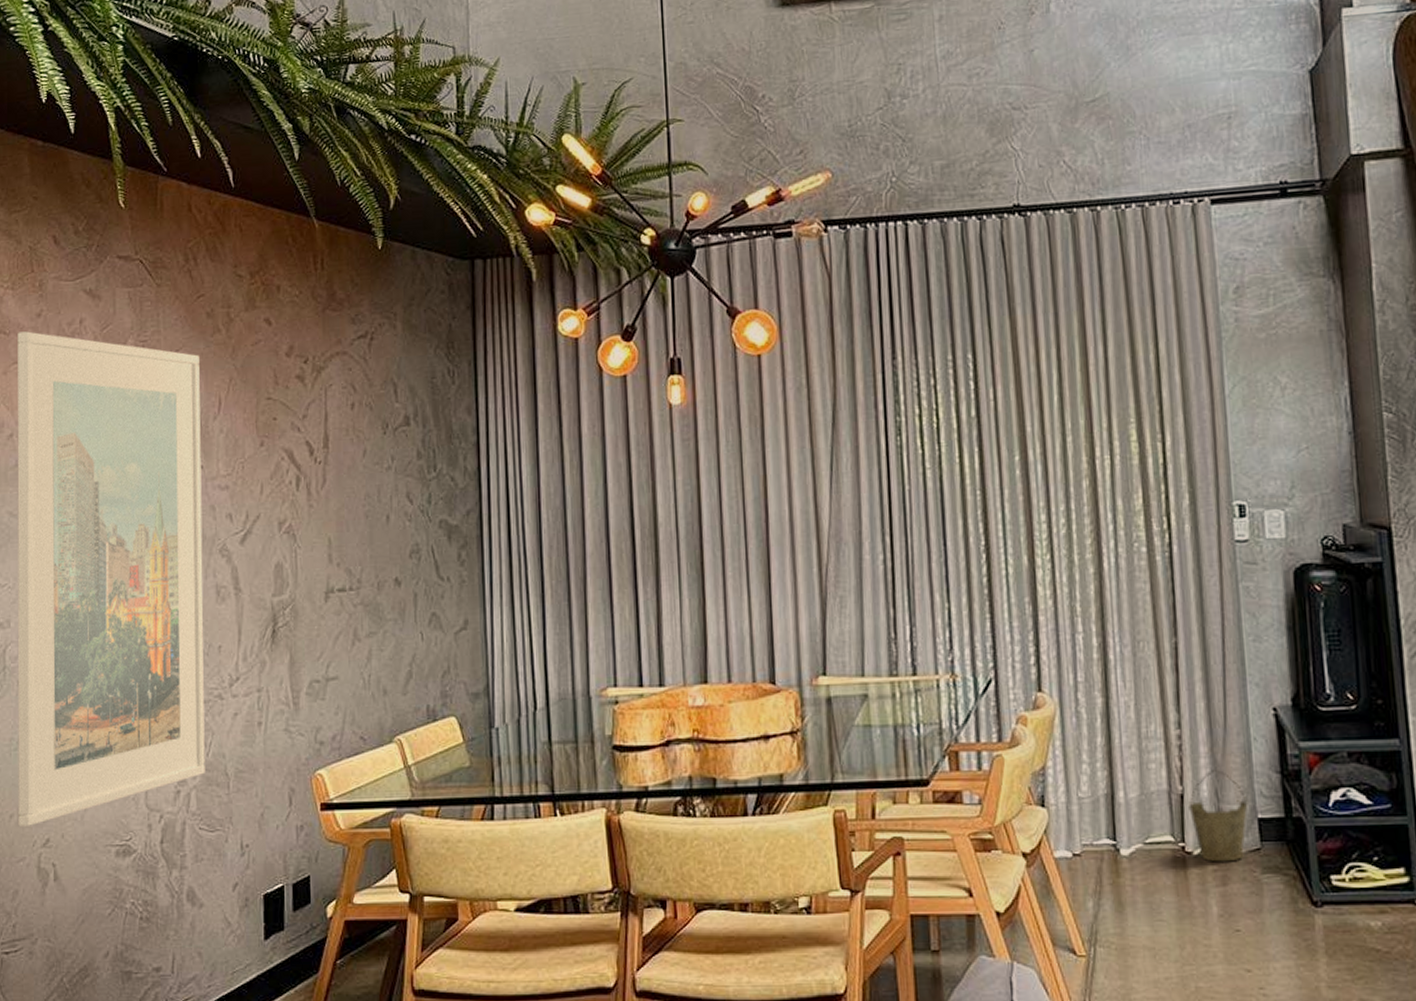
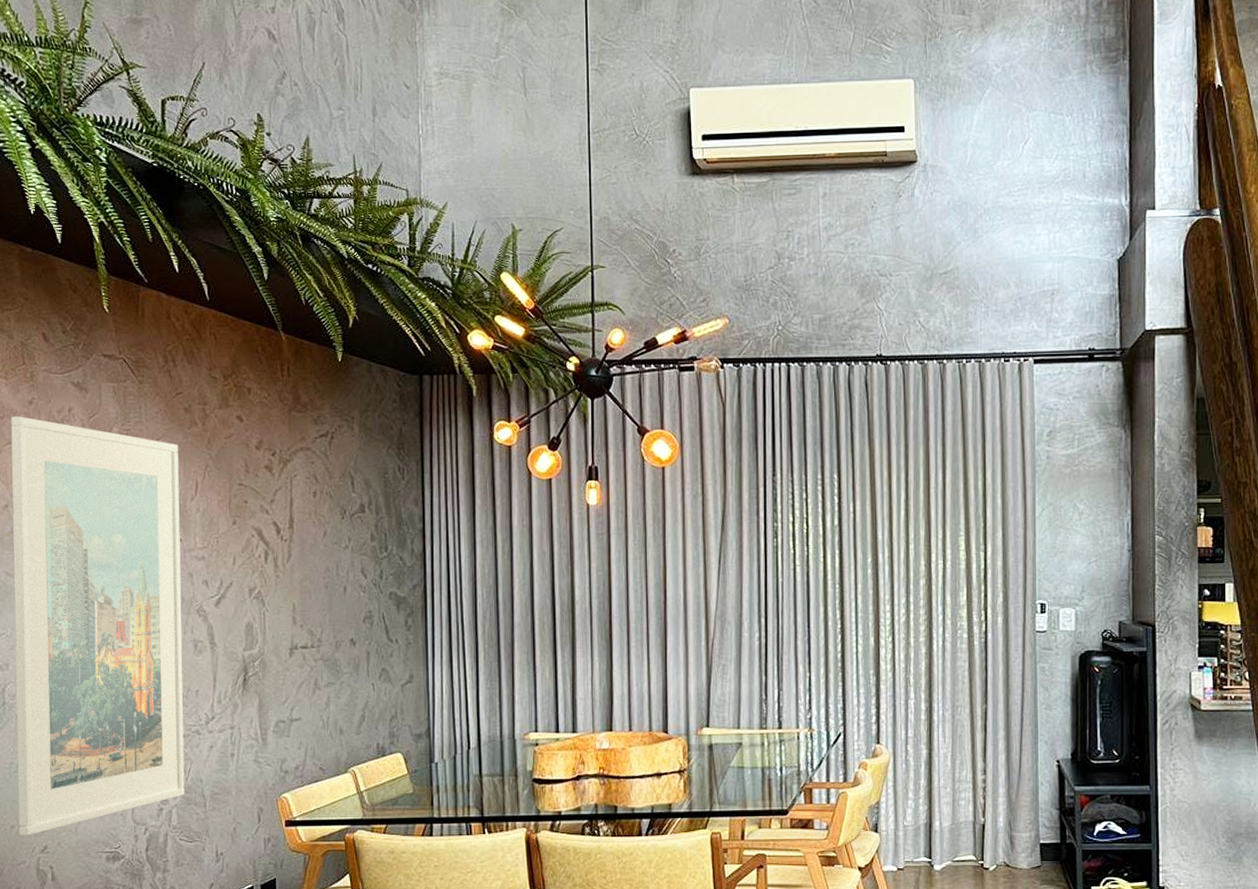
bucket: present [1188,770,1248,862] -> none [988,806,1033,876]

